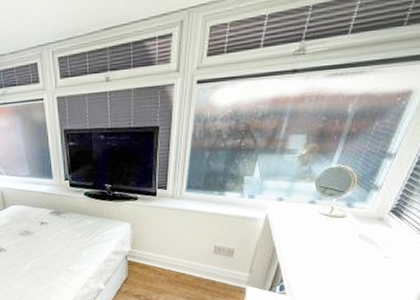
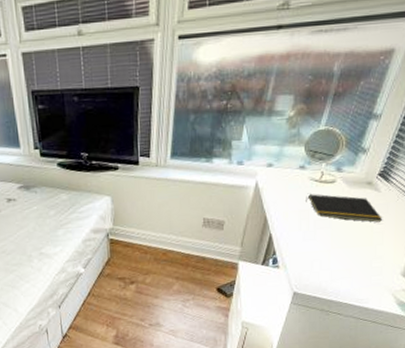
notepad: none [315,227,394,257] -> present [306,194,383,222]

